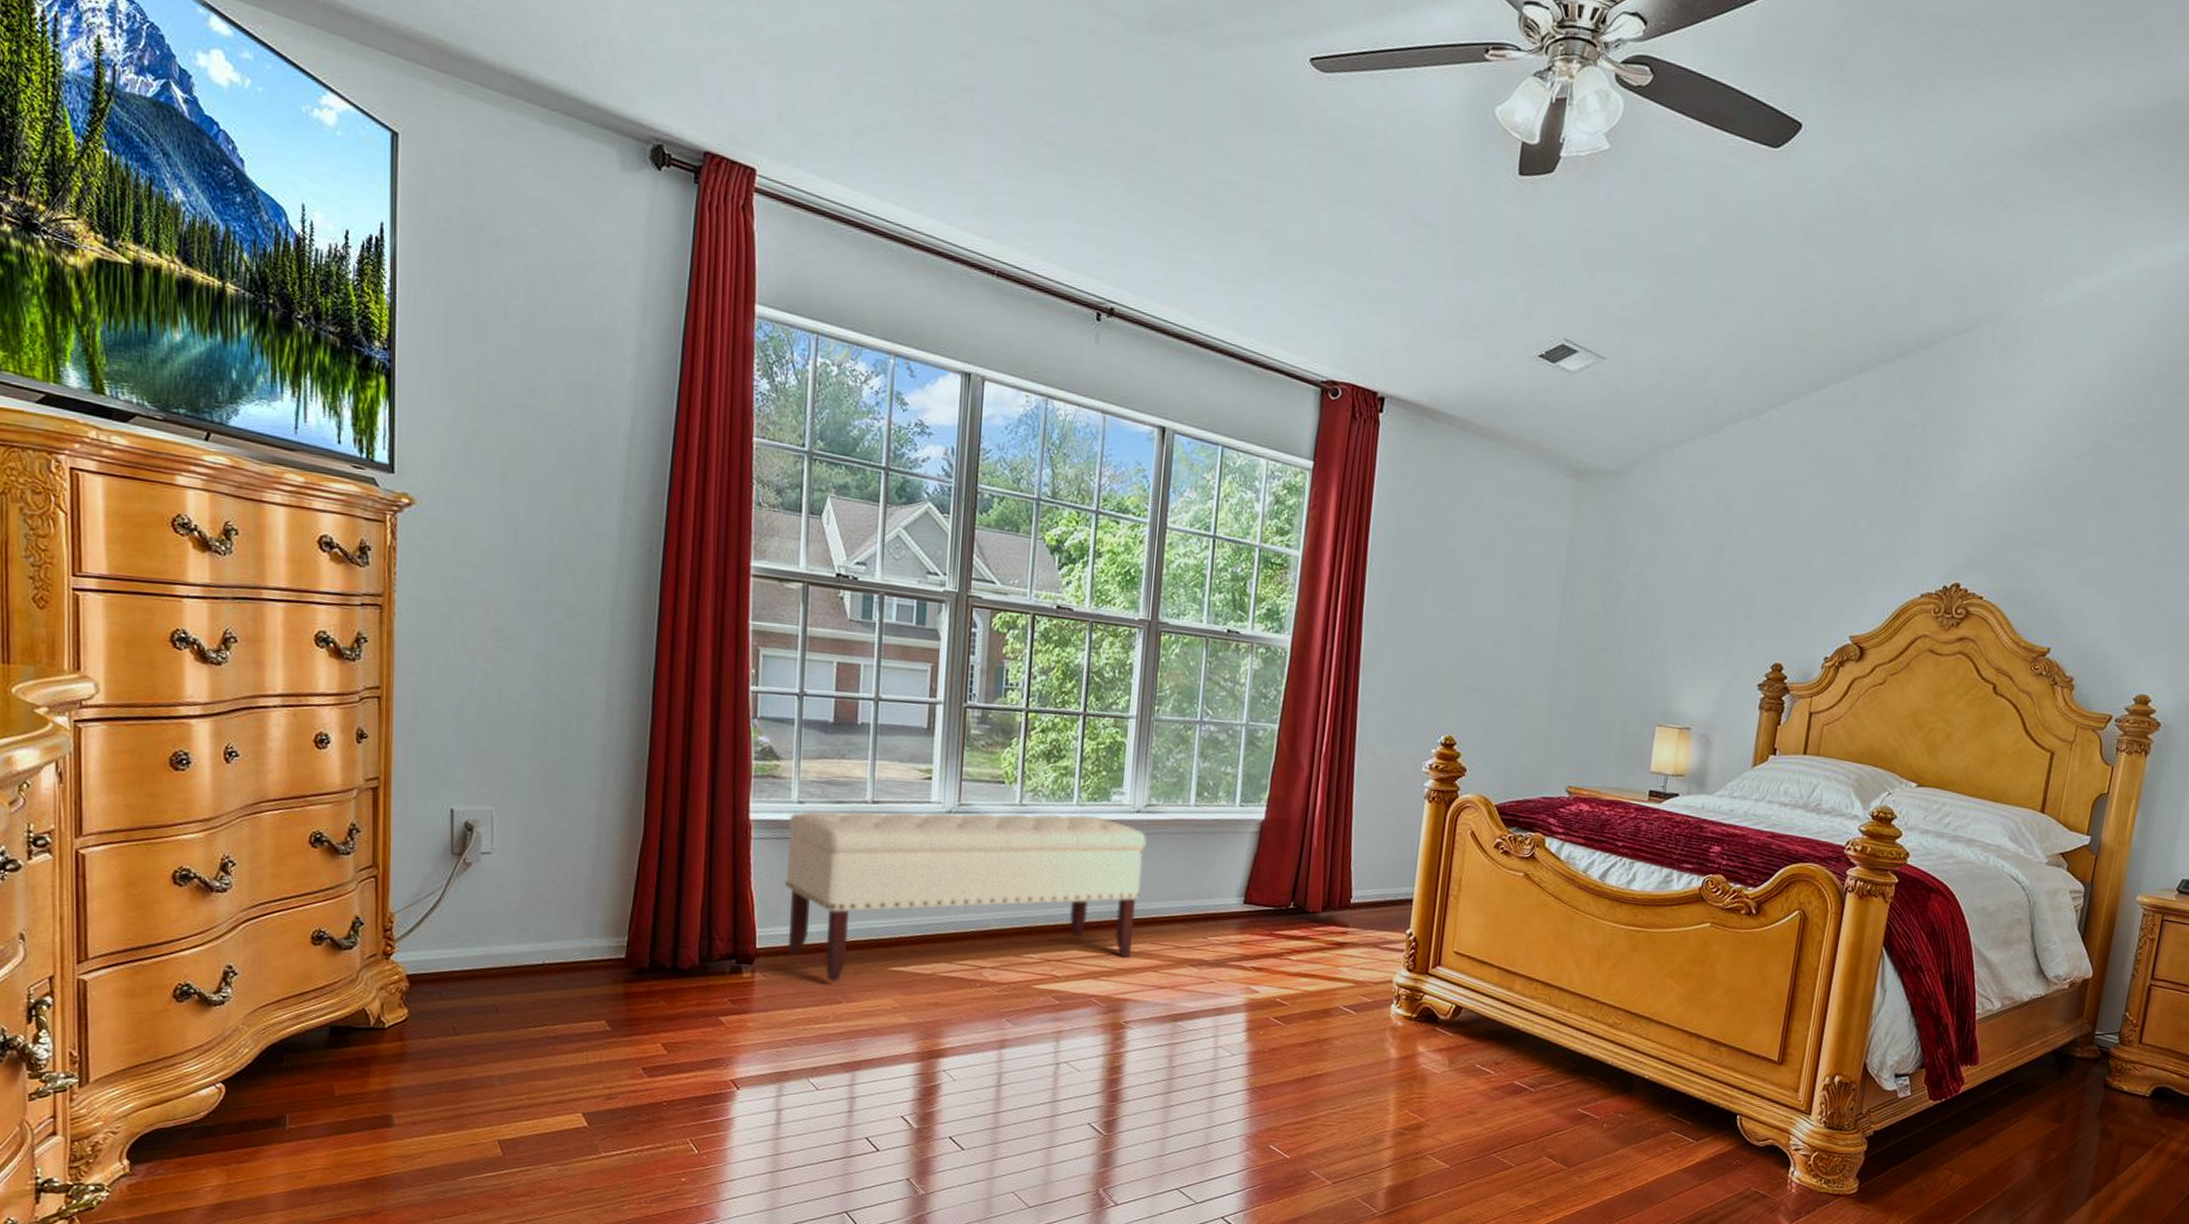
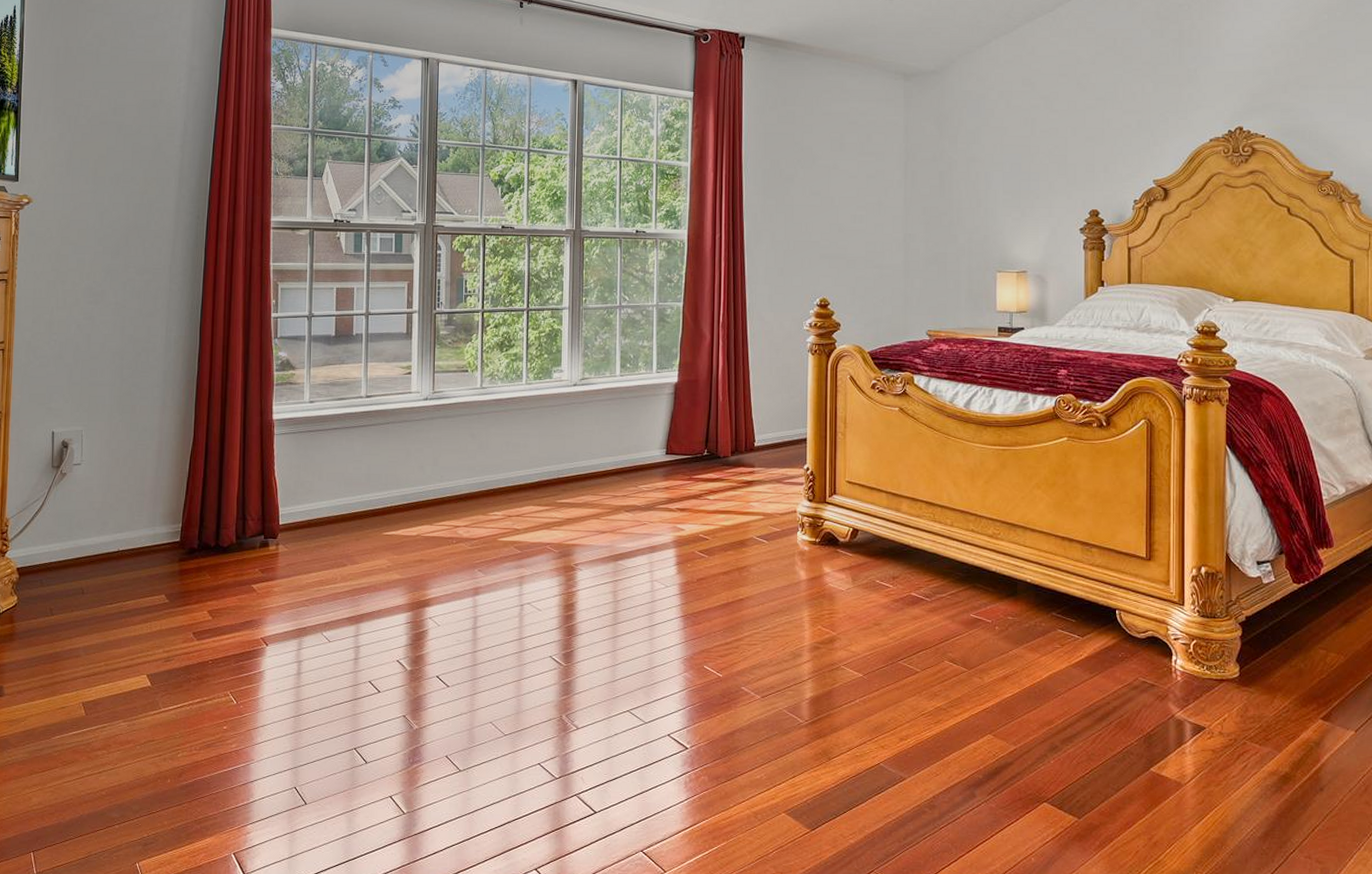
bench: present [785,811,1146,983] -> none [301,391,583,549]

